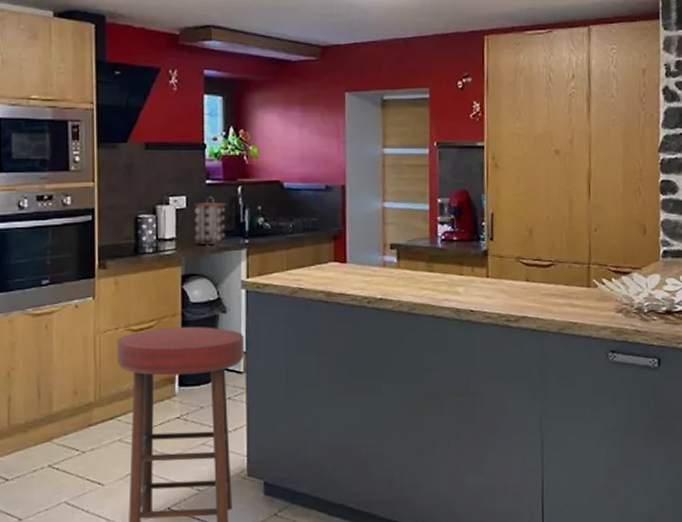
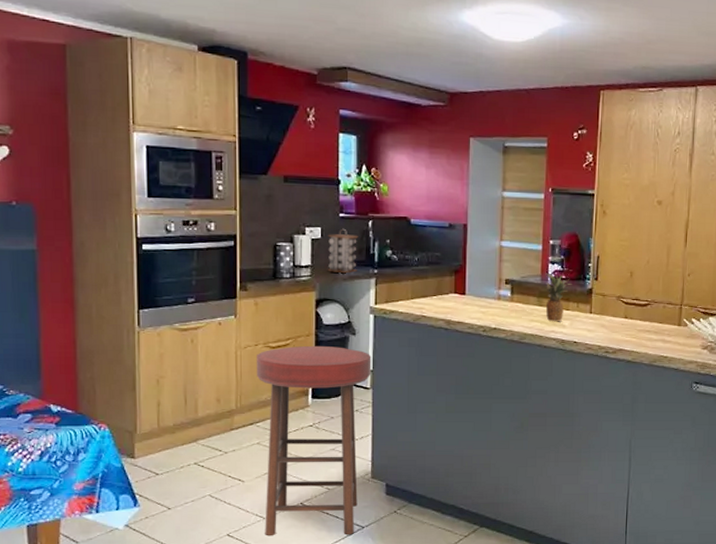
fruit: none [434,234,465,289] -> present [545,273,572,322]

